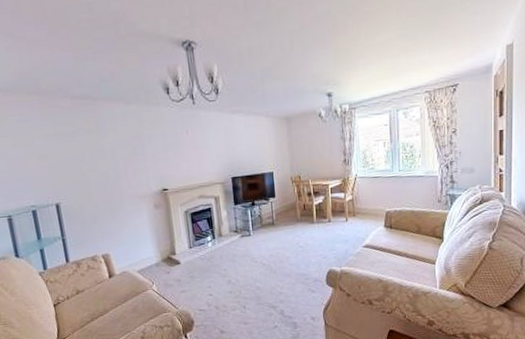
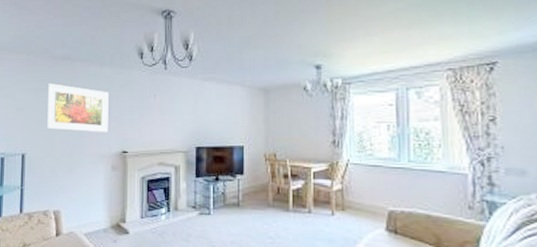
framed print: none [69,125,145,176] -> present [46,82,109,133]

